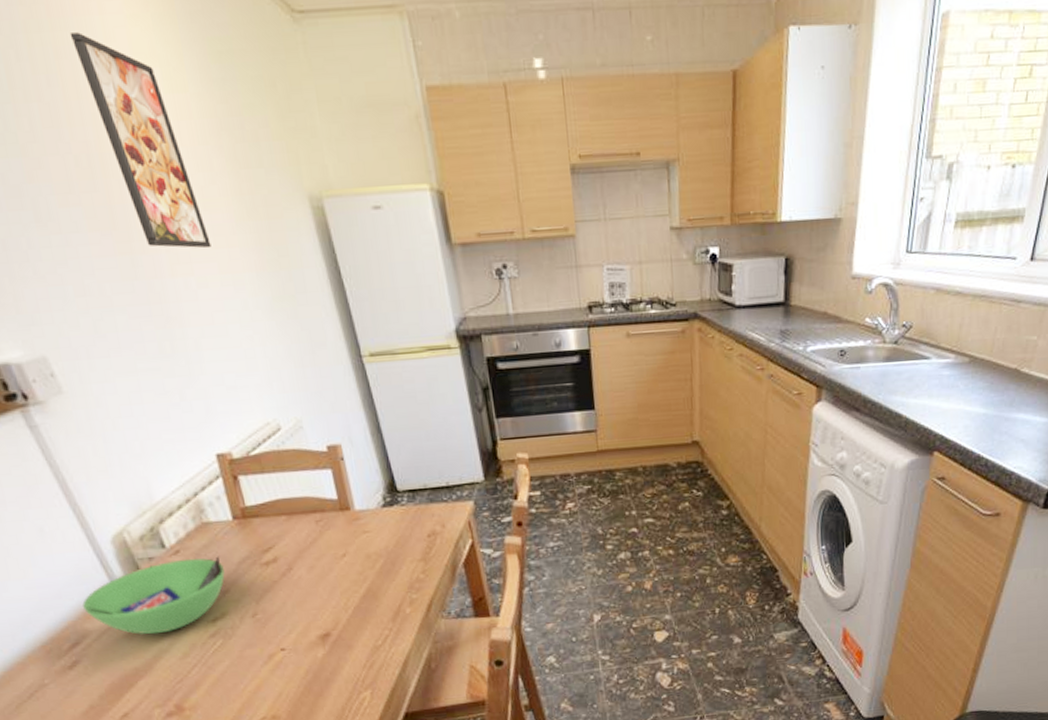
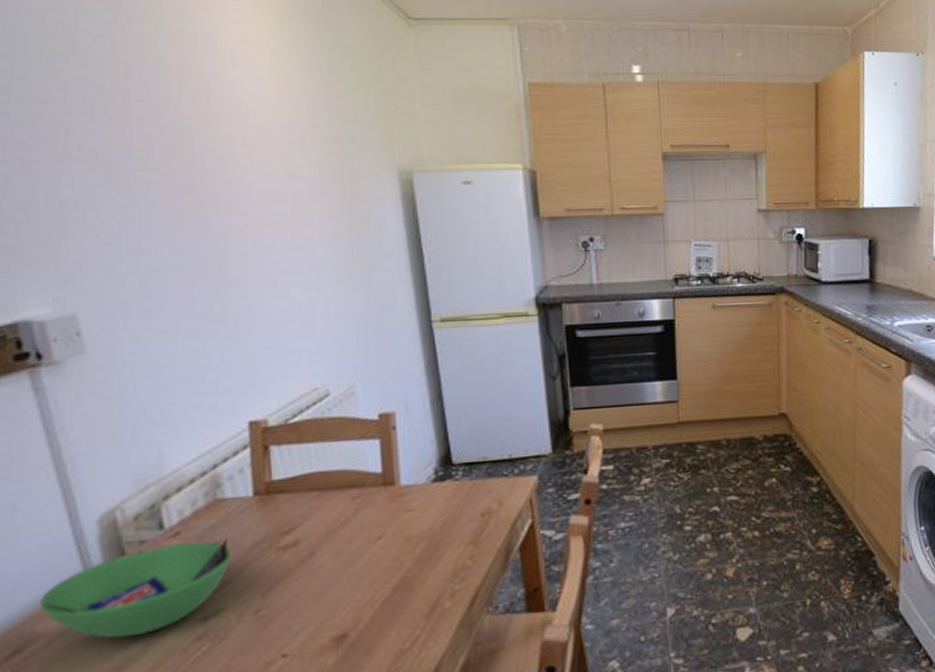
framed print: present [69,32,211,249] -> none [186,25,288,214]

